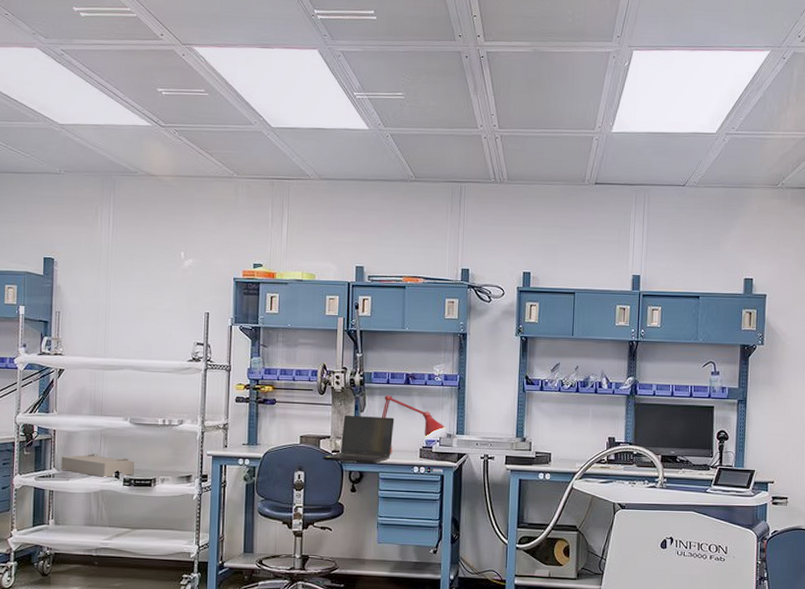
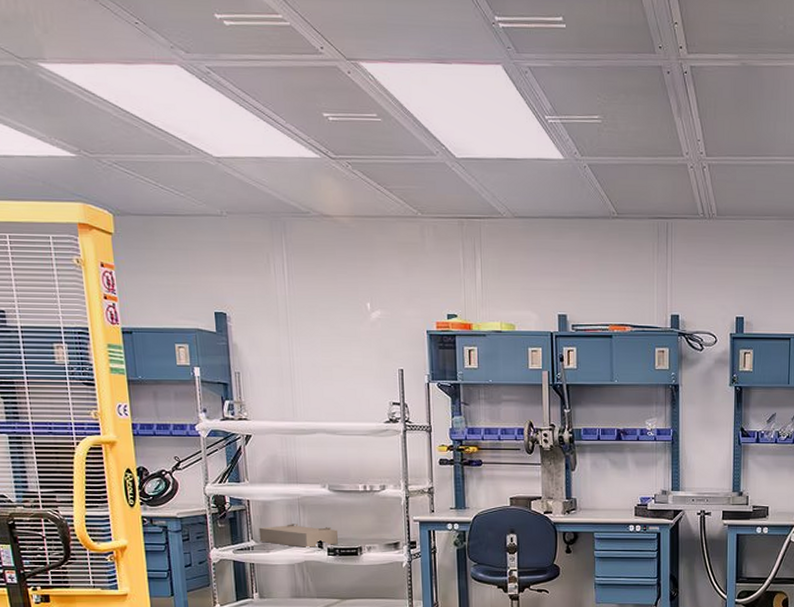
laptop: present [322,415,395,464] -> none [534,474,607,523]
desk lamp: present [381,396,447,454] -> none [593,453,661,513]

